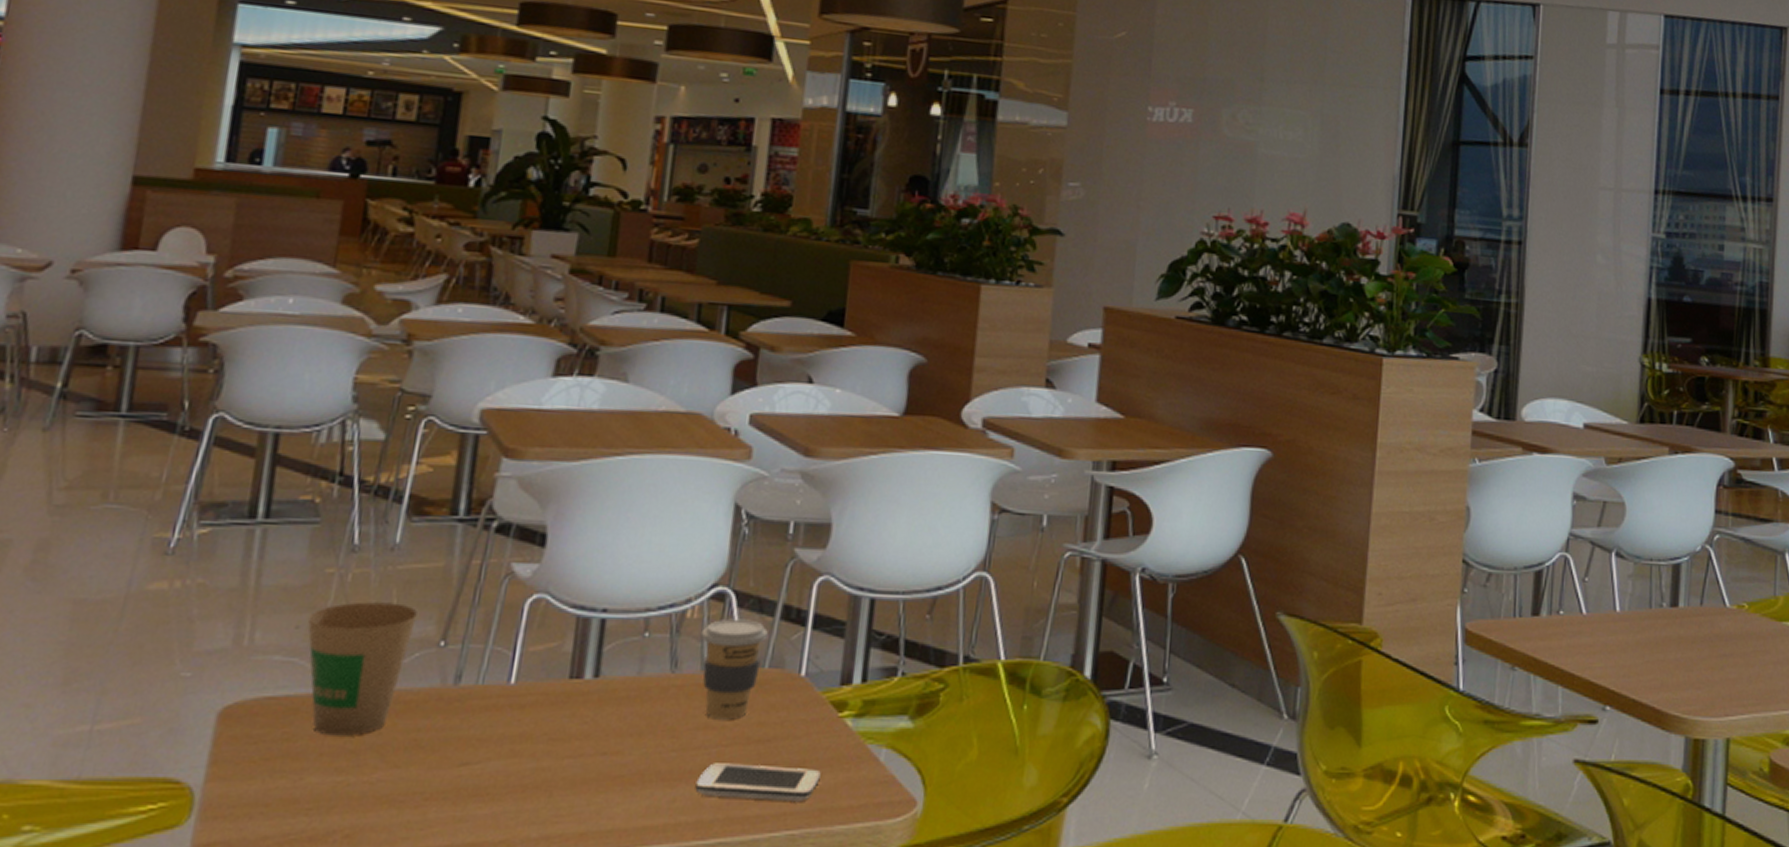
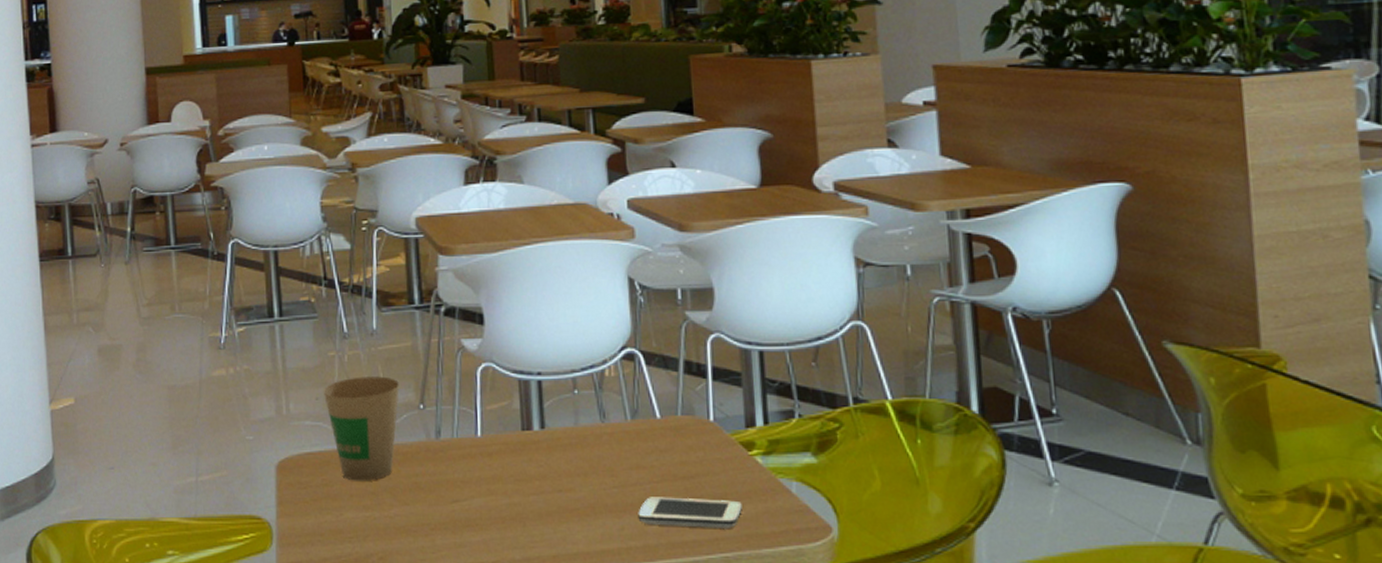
coffee cup: present [700,618,768,720] -> none [619,375,675,460]

